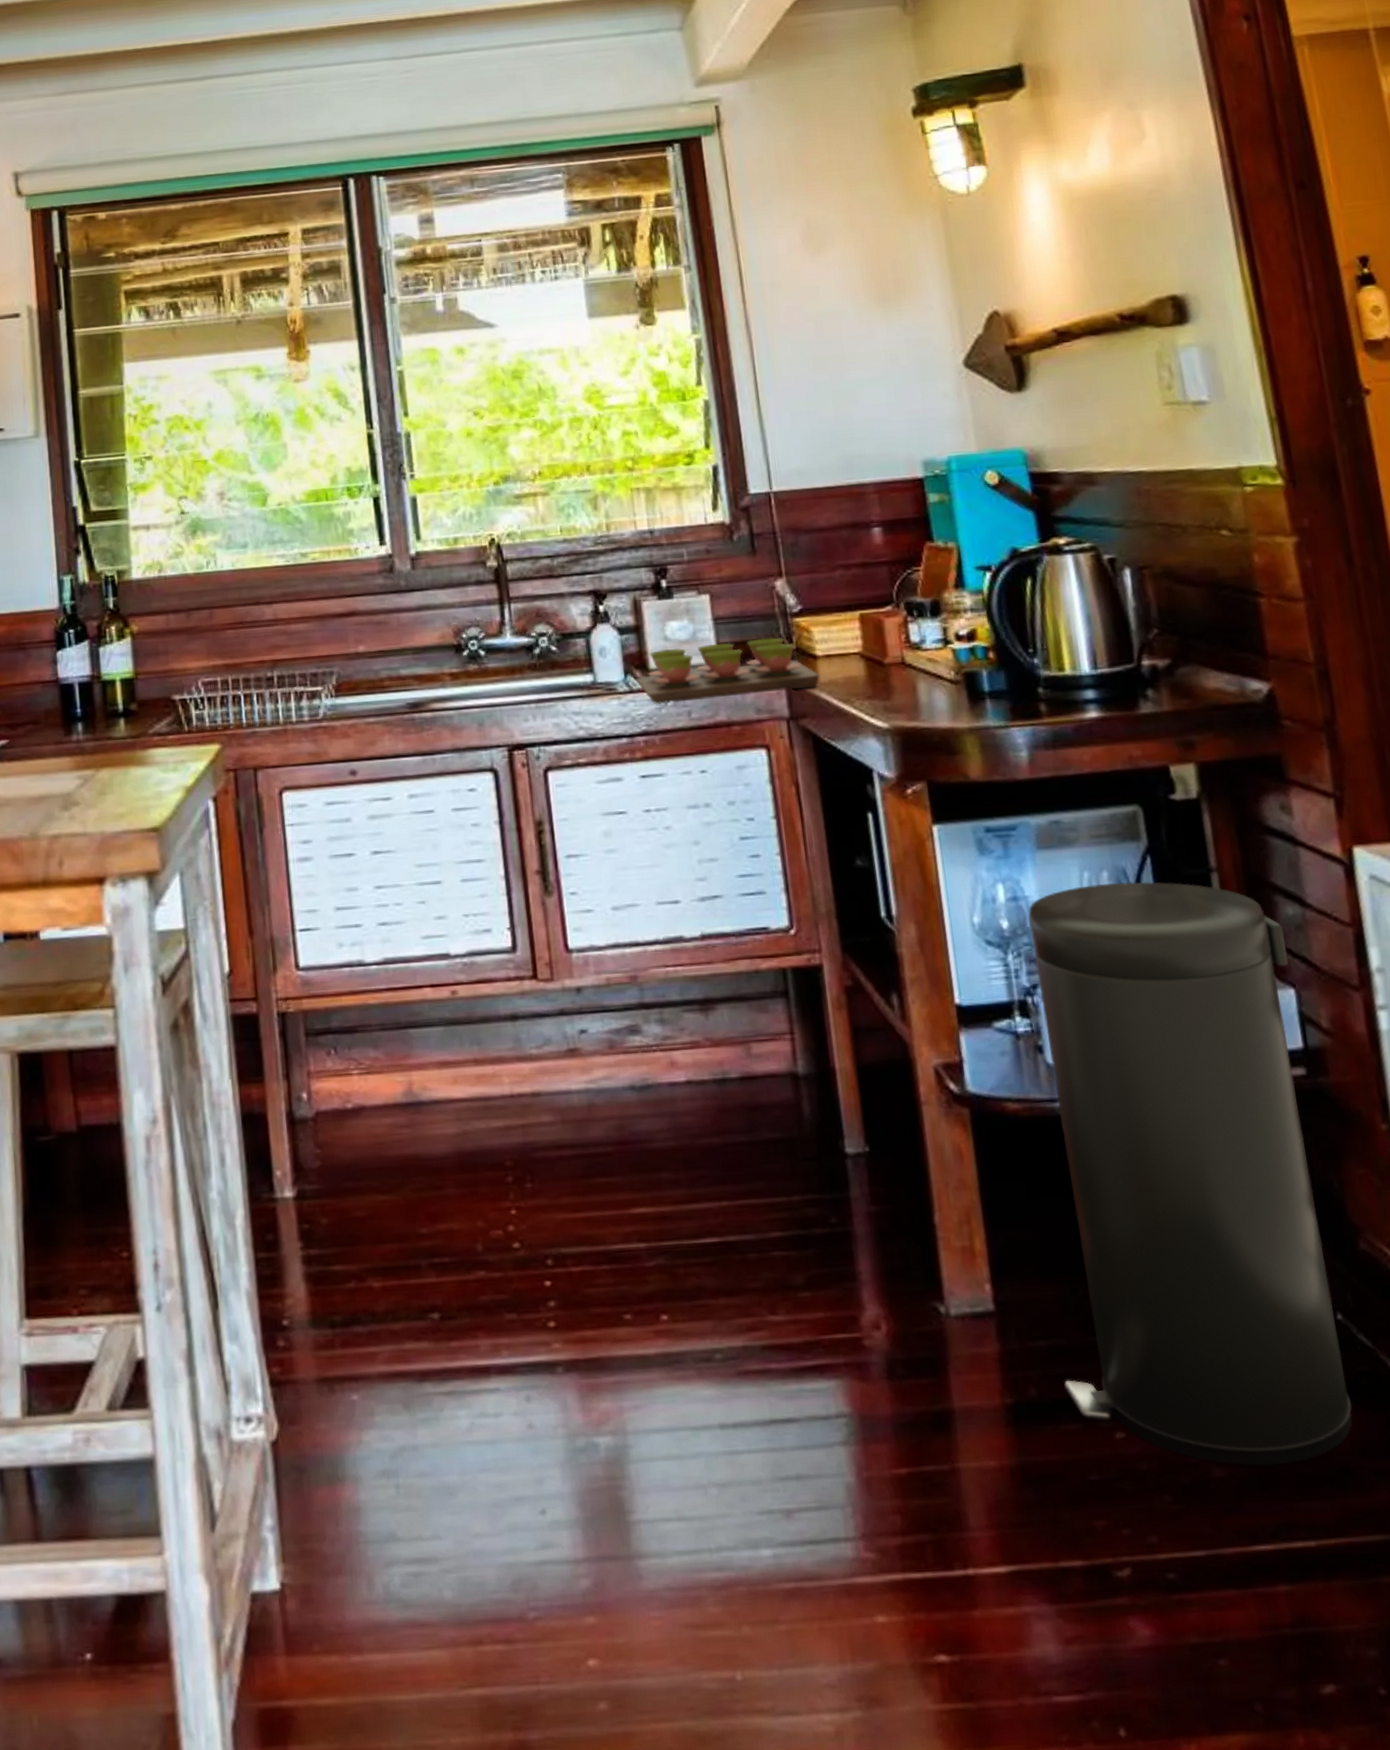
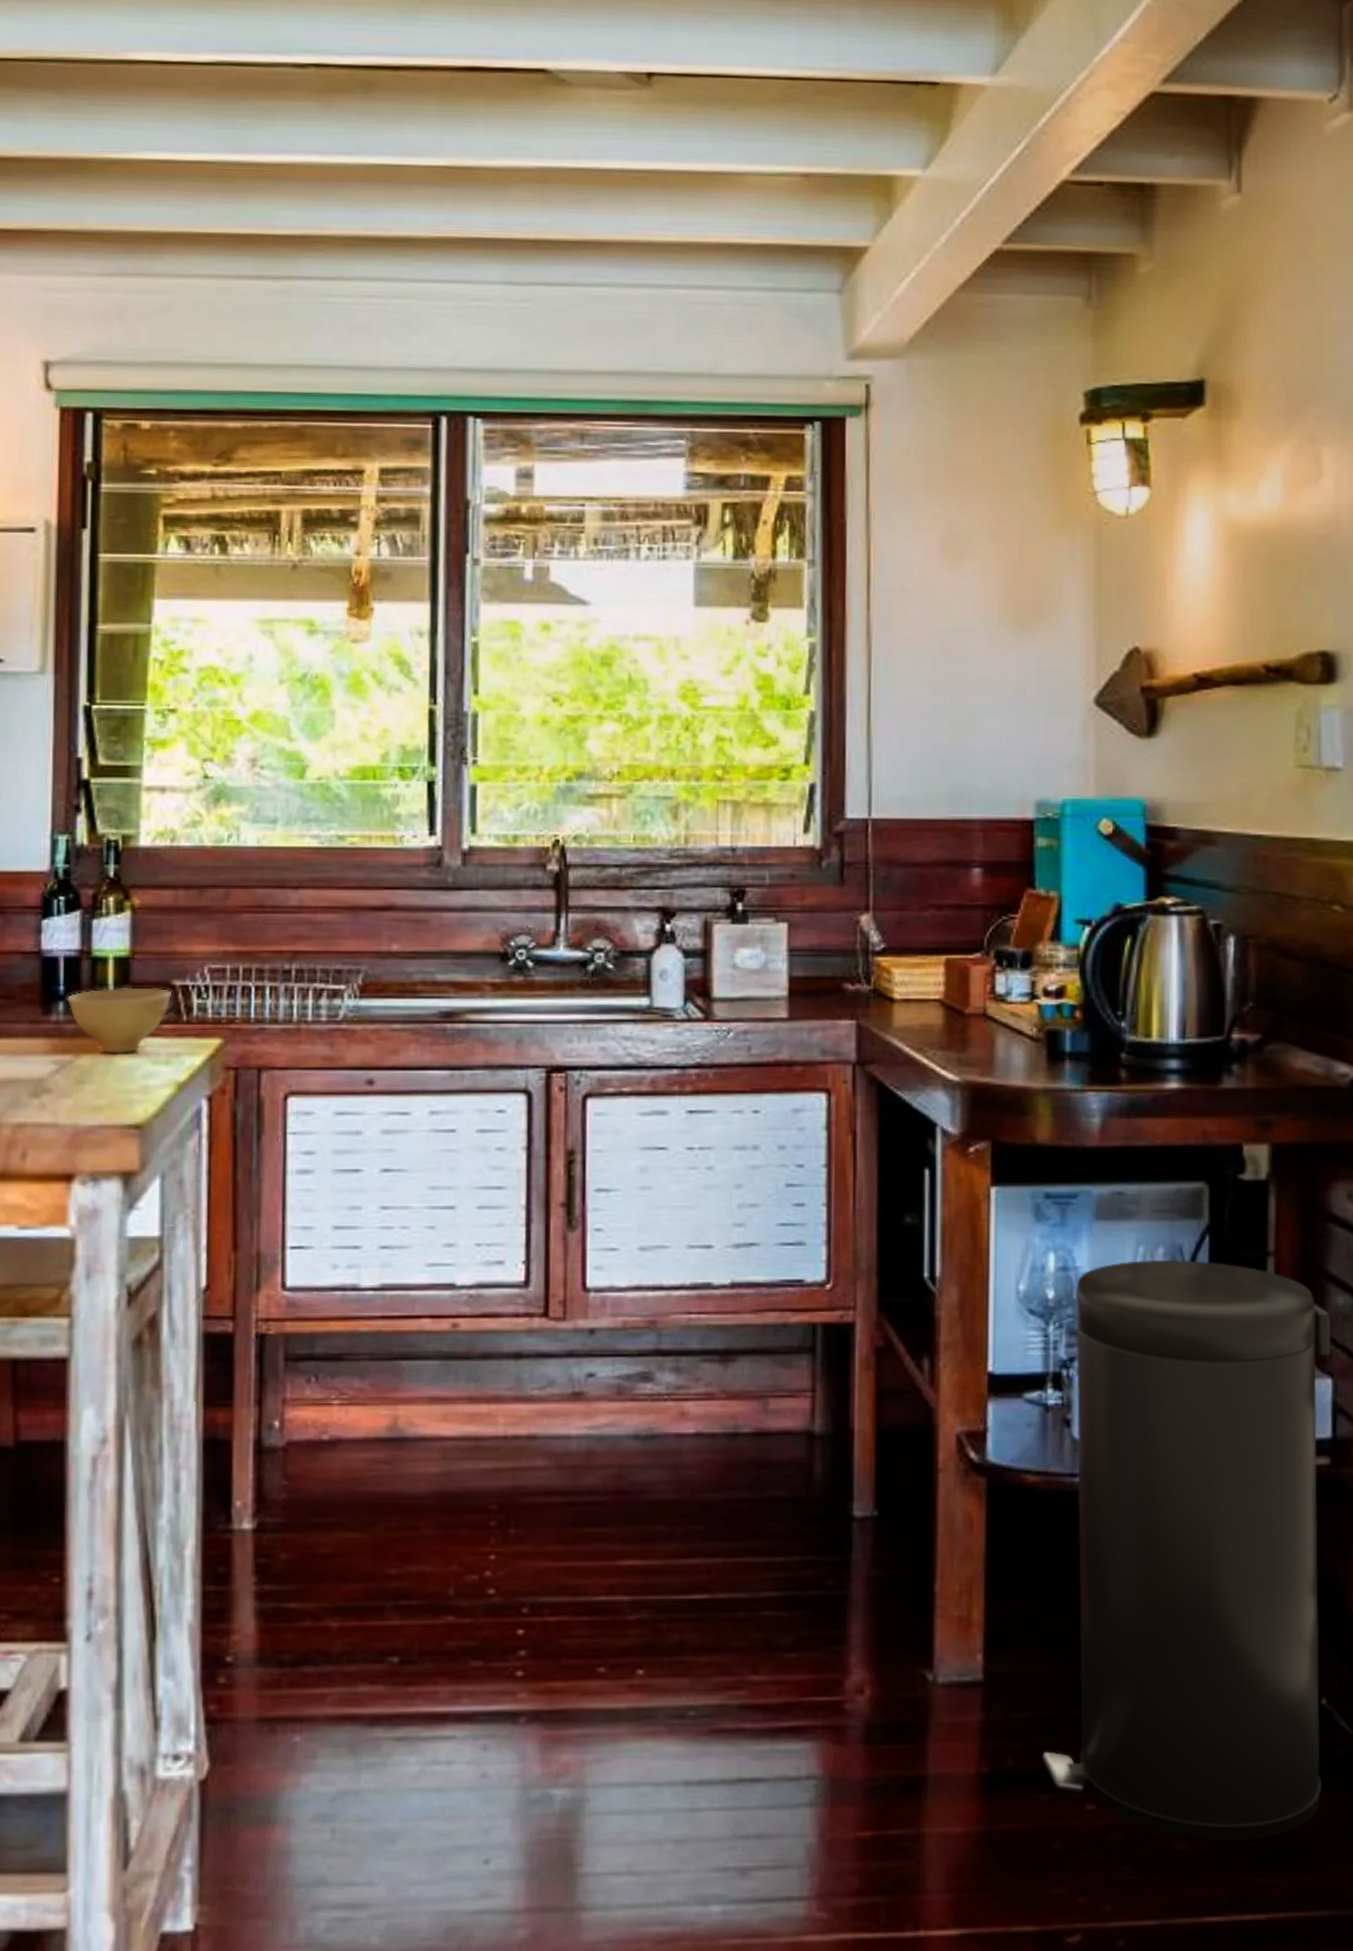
bowl: none [84,703,174,766] -> present [67,987,173,1053]
tea set: present [636,637,819,705] -> none [696,975,893,1037]

